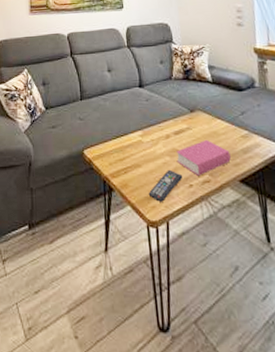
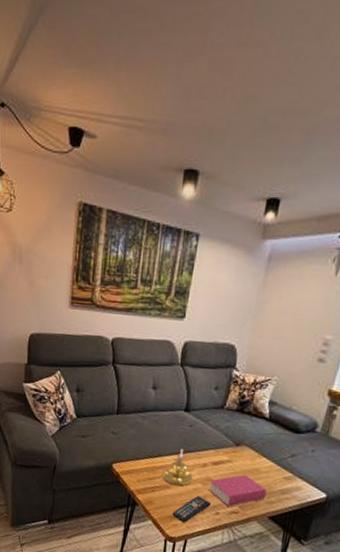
candle holder: none [131,124,160,163] -> present [162,449,193,486]

